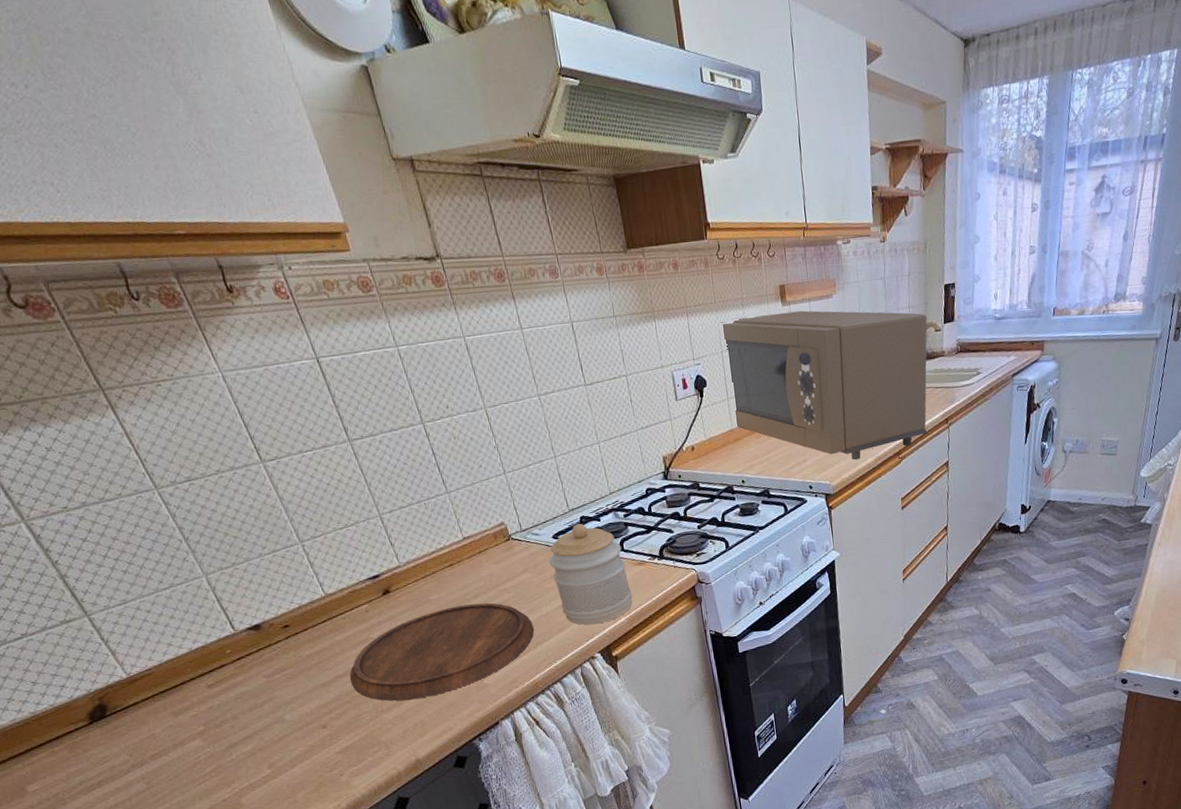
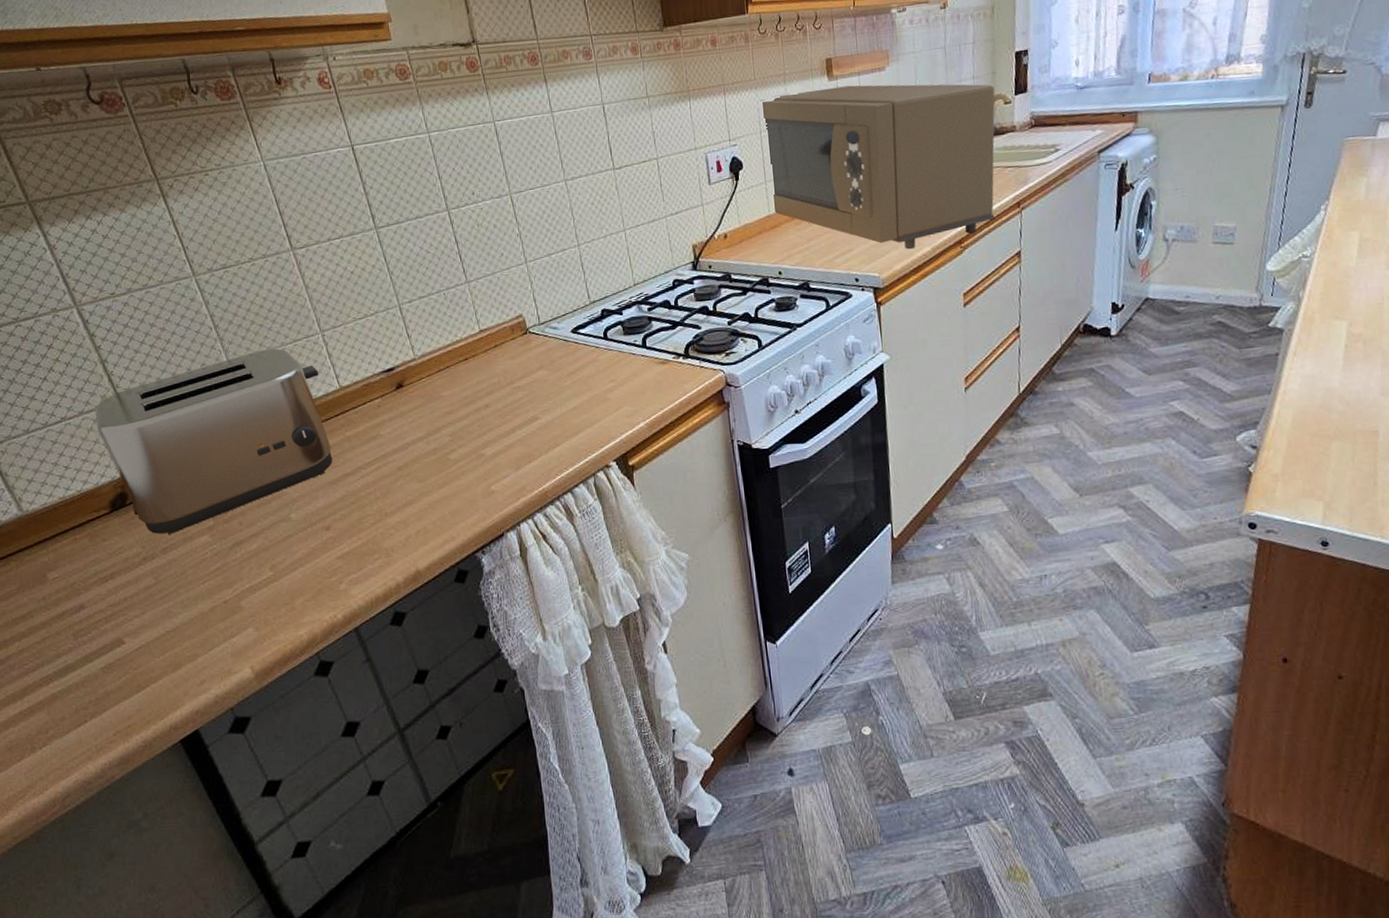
toaster: none [59,559,324,742] -> present [95,348,333,535]
cutting board: present [350,603,535,701] -> none [357,401,547,504]
jar: present [548,523,633,625] -> none [566,317,654,430]

